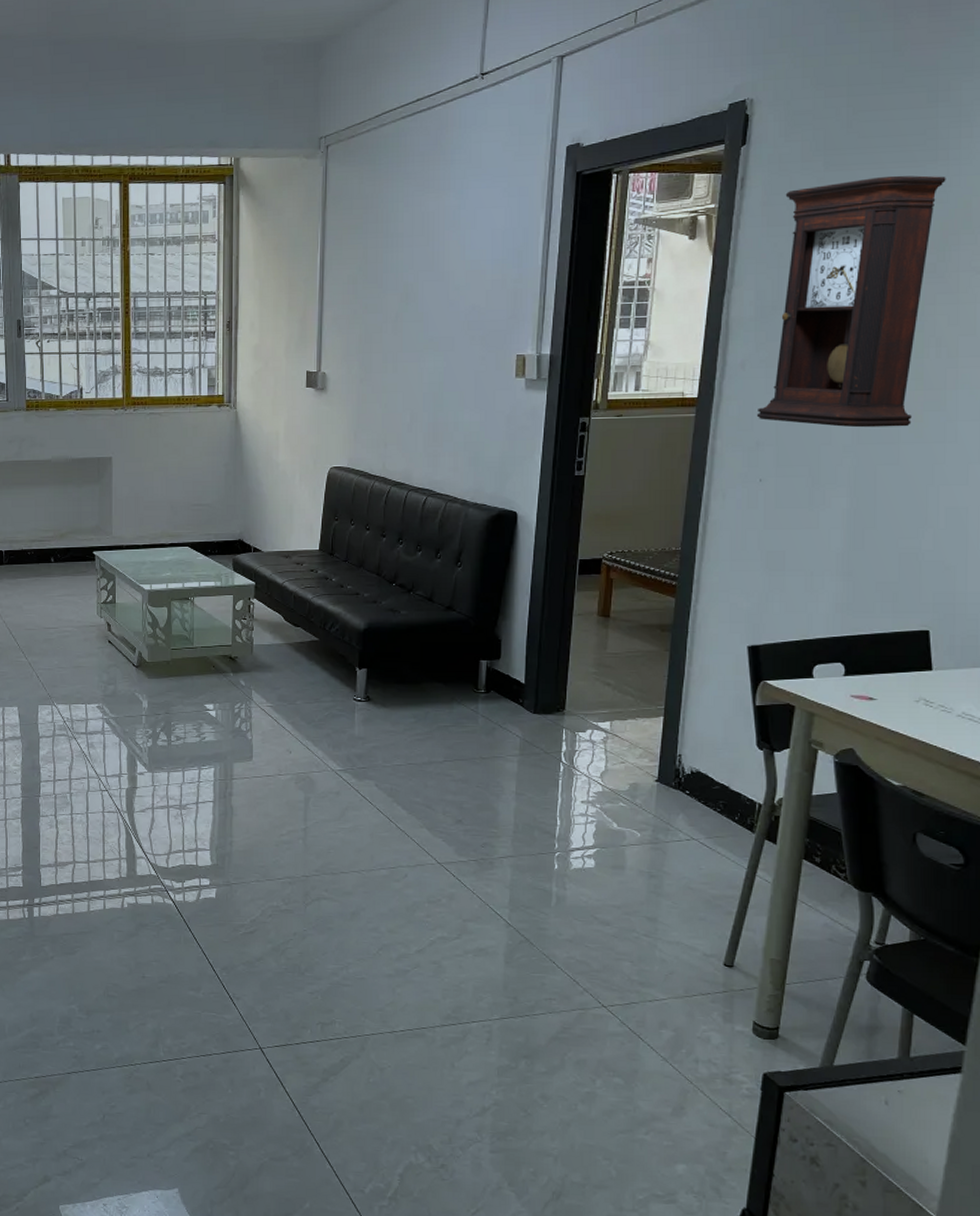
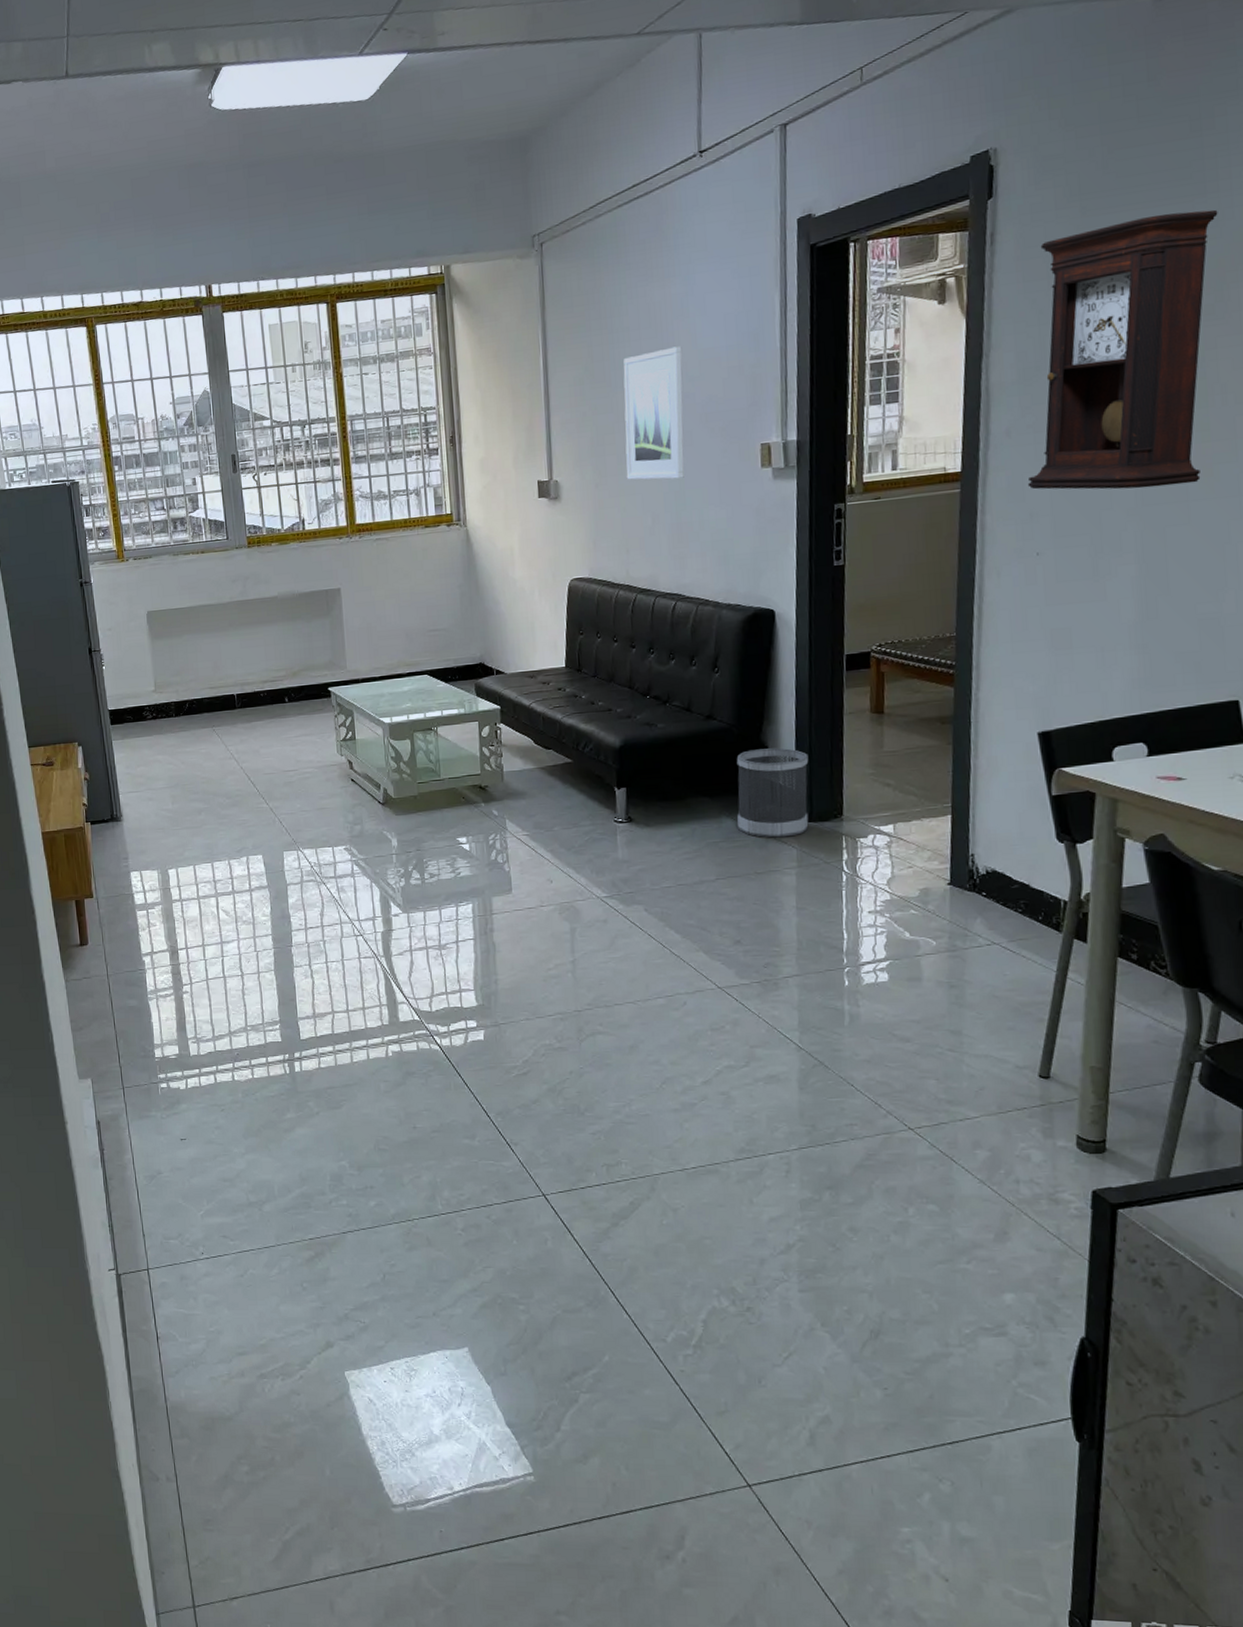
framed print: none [390,256,451,381] -> present [623,346,684,480]
wastebasket: none [467,642,538,726] -> present [736,748,809,838]

